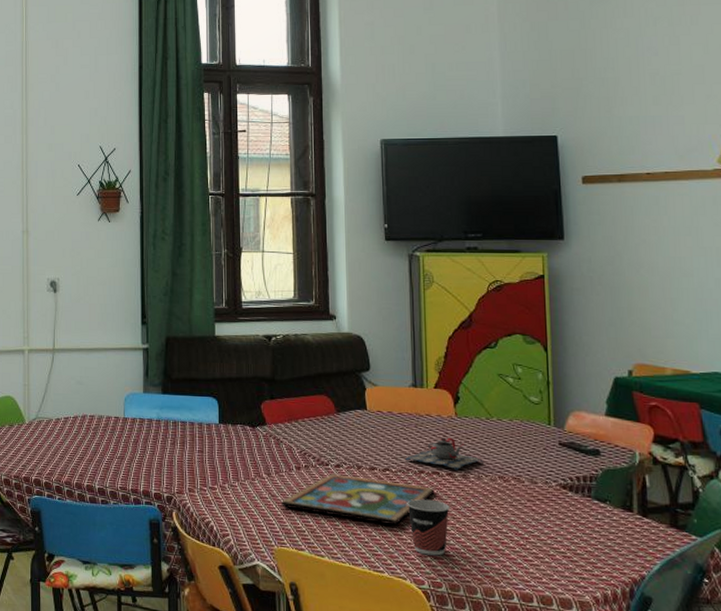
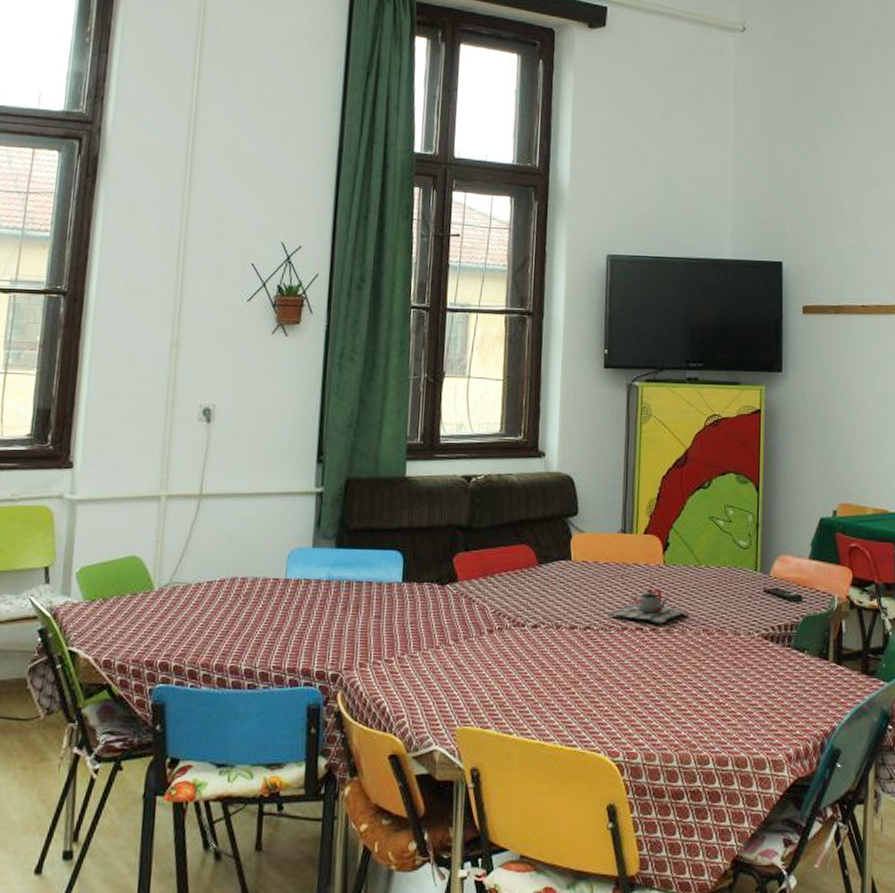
framed painting: present [280,474,435,526] -> none [467,636,637,692]
cup: present [407,499,450,556] -> none [606,659,652,723]

